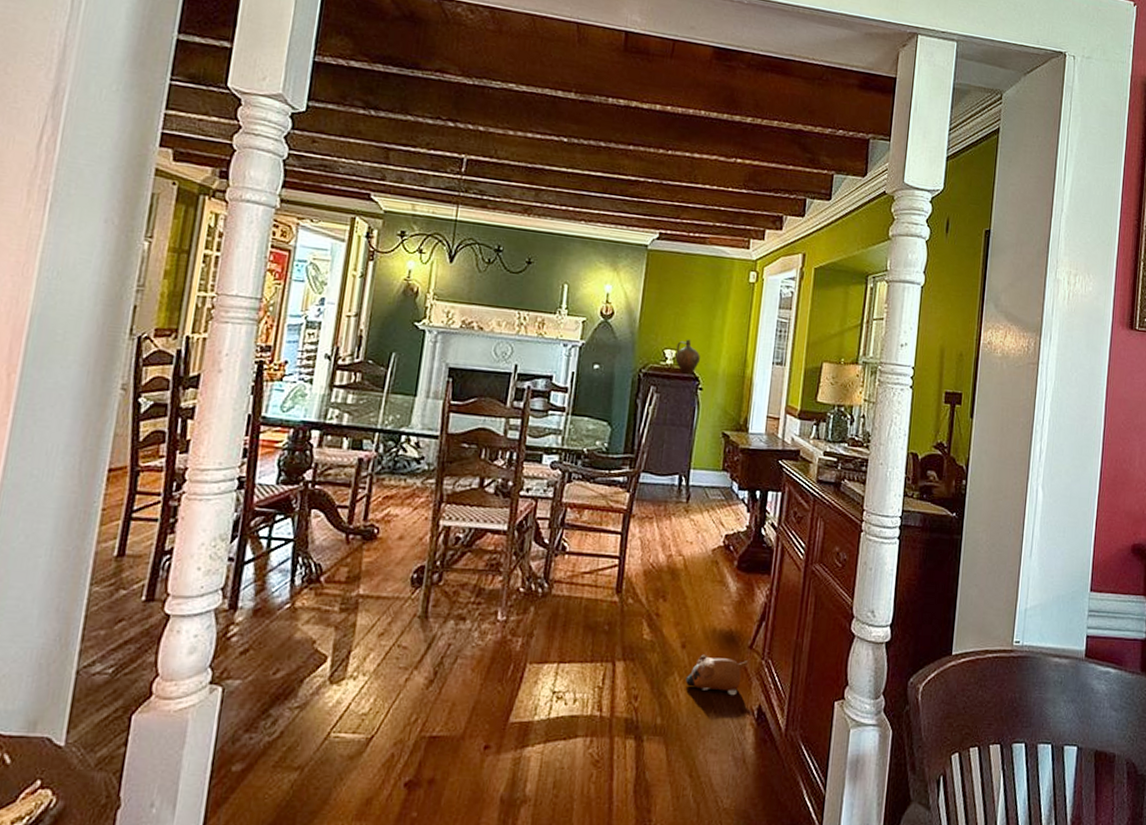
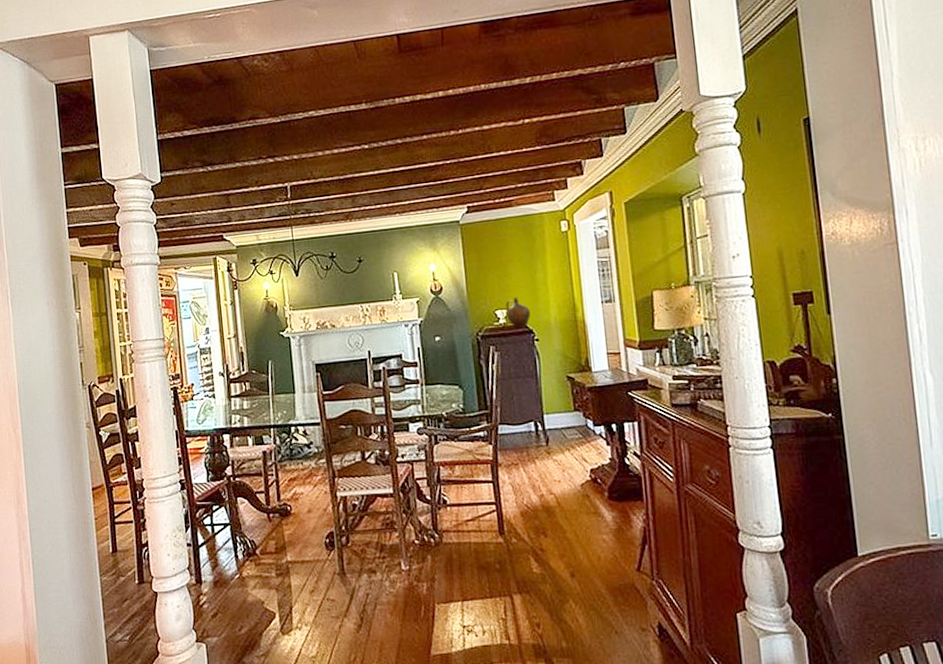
dog toy: present [685,654,748,696] -> none [580,581,639,616]

